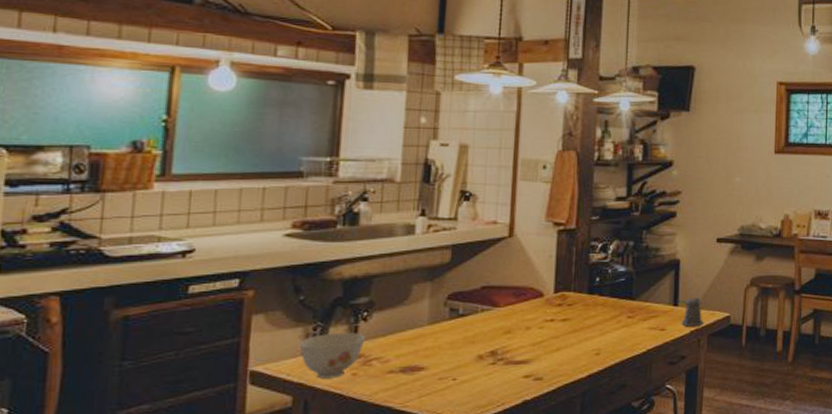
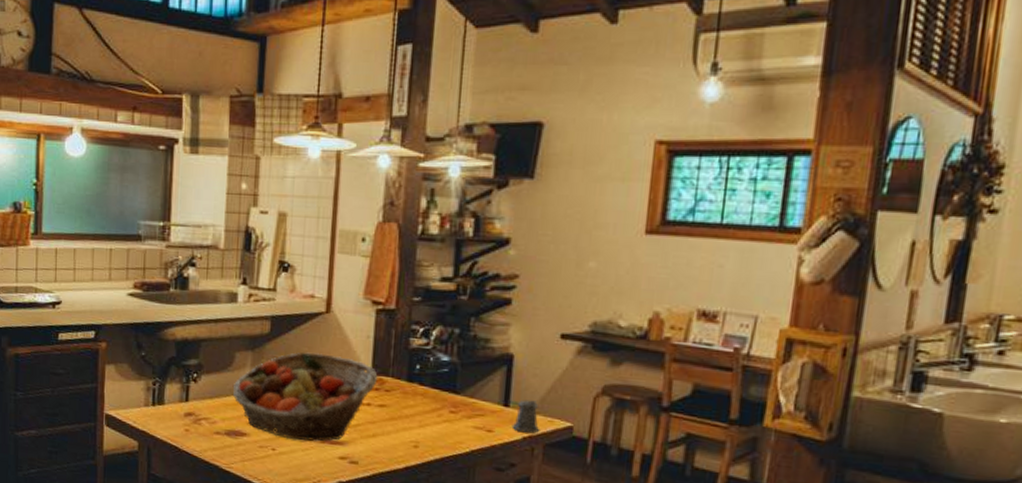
bowl: present [299,333,365,379] -> none [142,389,195,431]
fruit basket: none [408,277,561,367] -> present [232,352,378,441]

